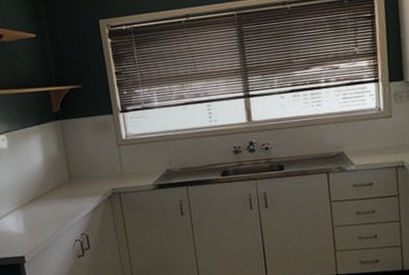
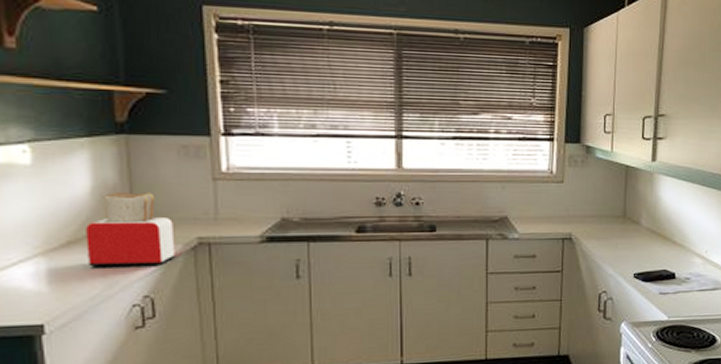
toaster: none [42,159,99,215] -> present [86,193,176,267]

